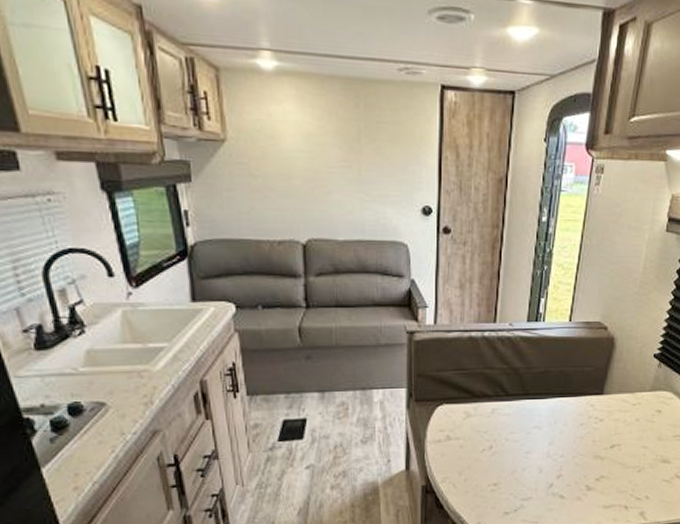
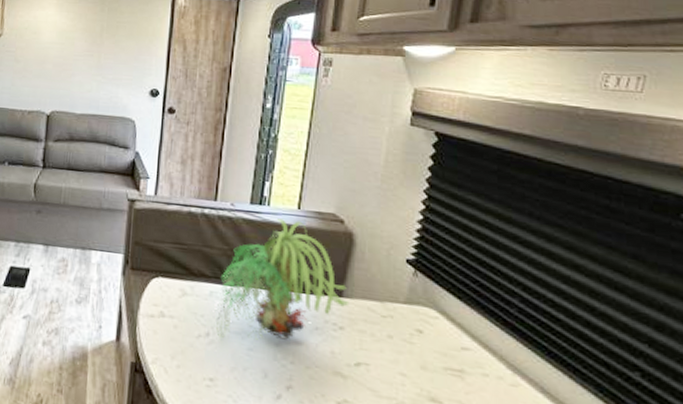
plant: none [497,332,609,450] -> present [215,218,350,340]

